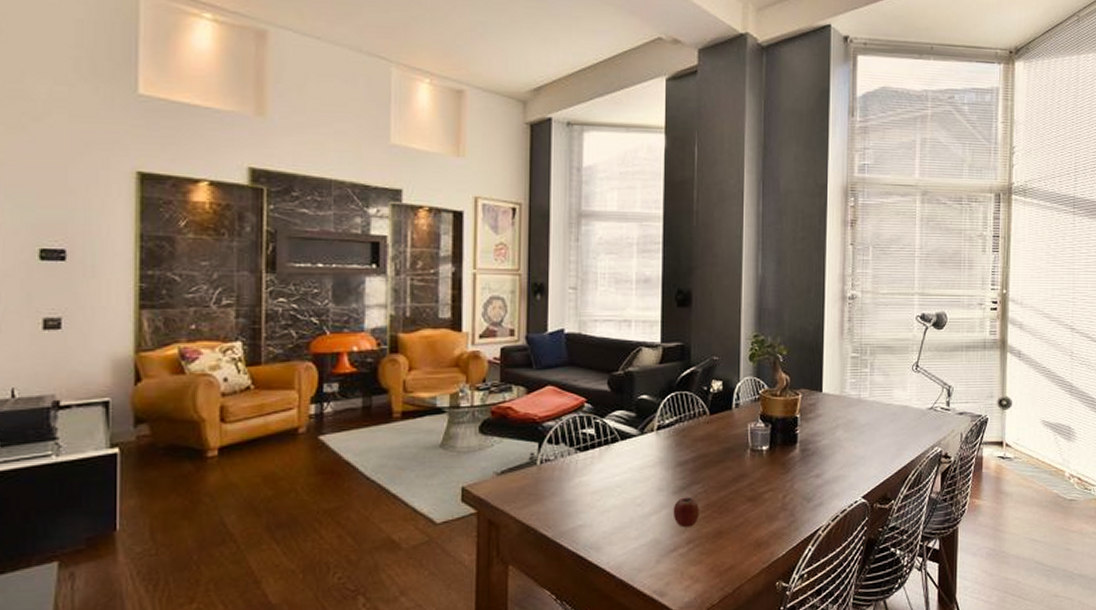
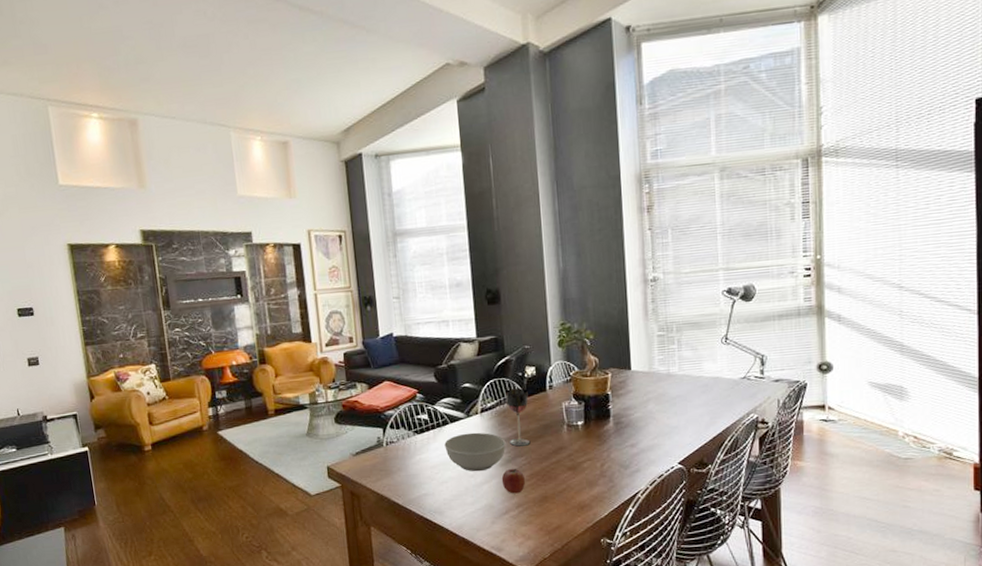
bowl: none [611,453,682,500] -> present [444,432,506,472]
wineglass: none [686,404,712,472] -> present [506,388,531,447]

